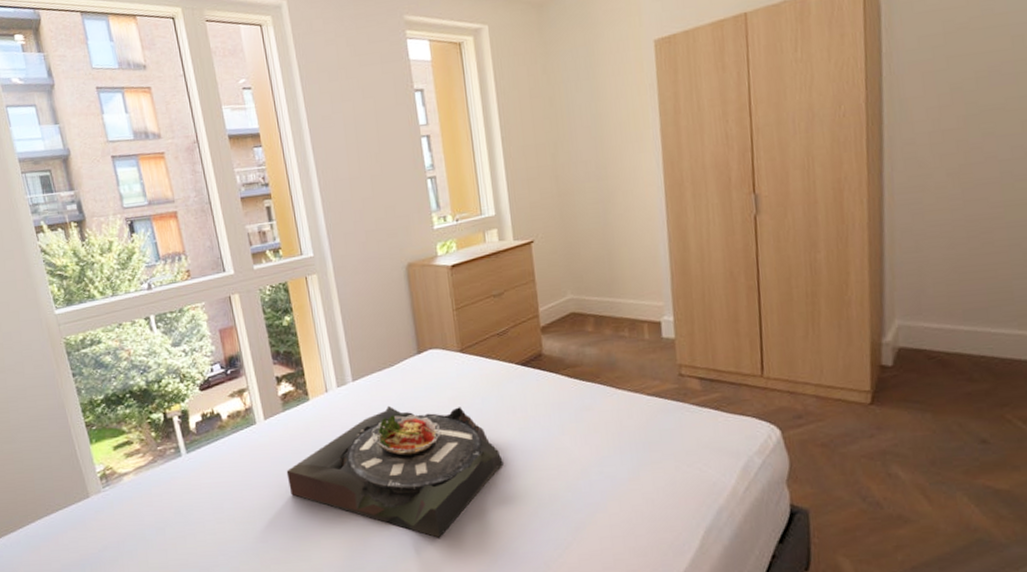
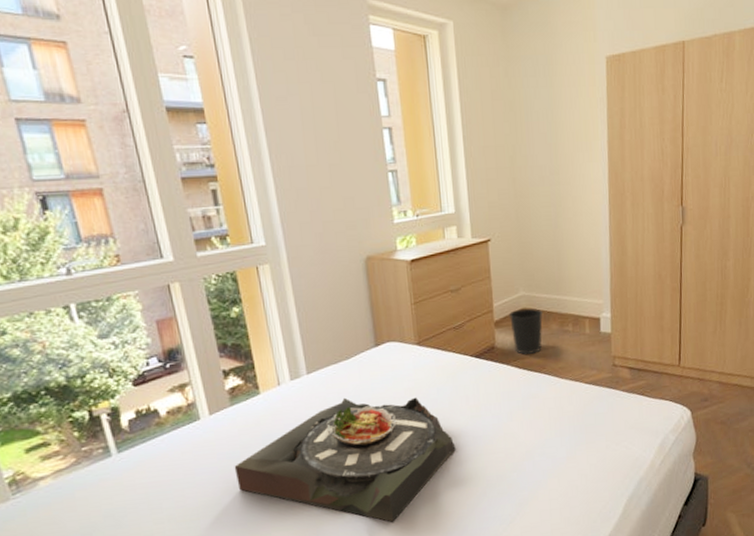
wastebasket: none [557,312,595,363] -> present [509,308,543,355]

